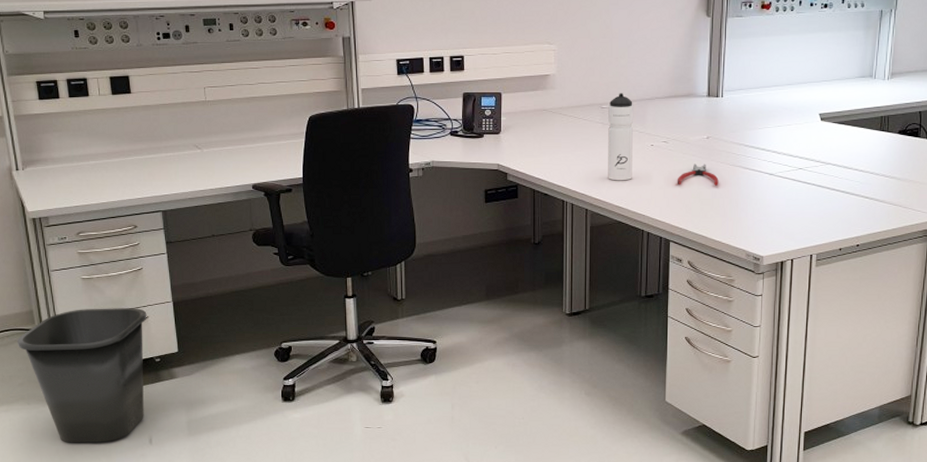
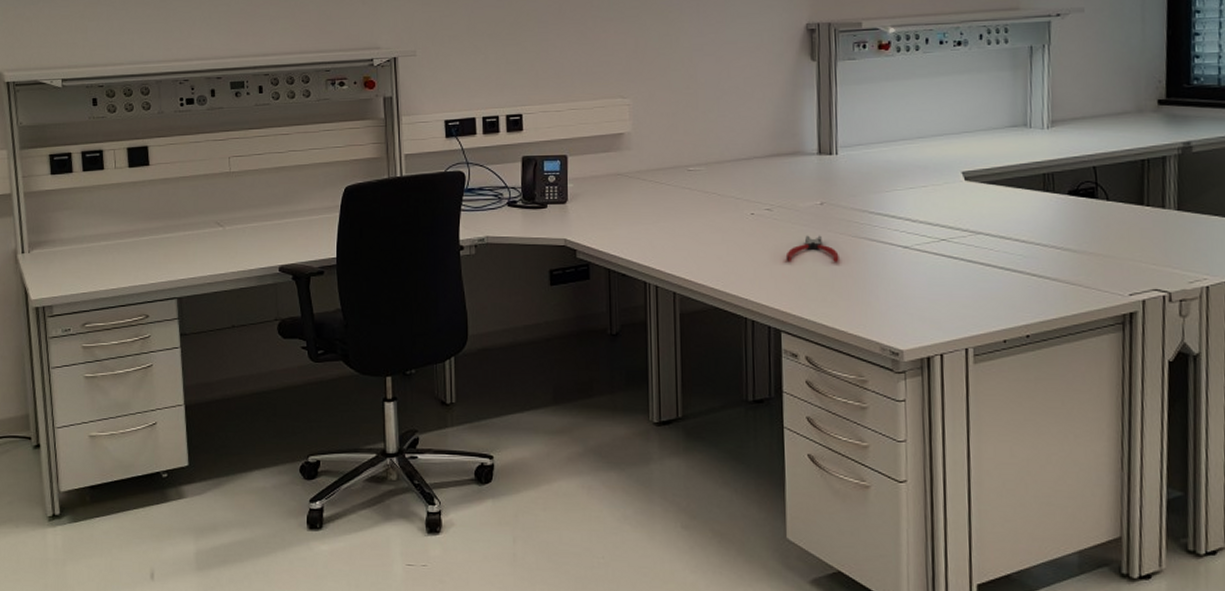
waste bin: present [17,308,147,443] -> none [9,412,155,577]
water bottle: present [608,93,634,181] -> none [696,152,730,258]

